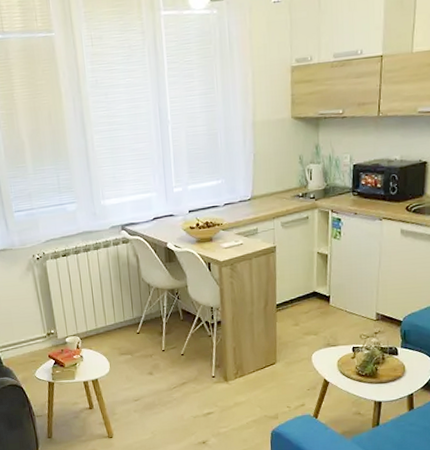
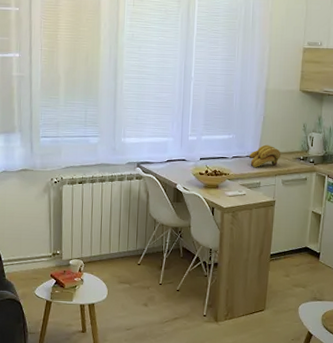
banana bunch: none [241,185,278,213] -> present [248,144,281,167]

